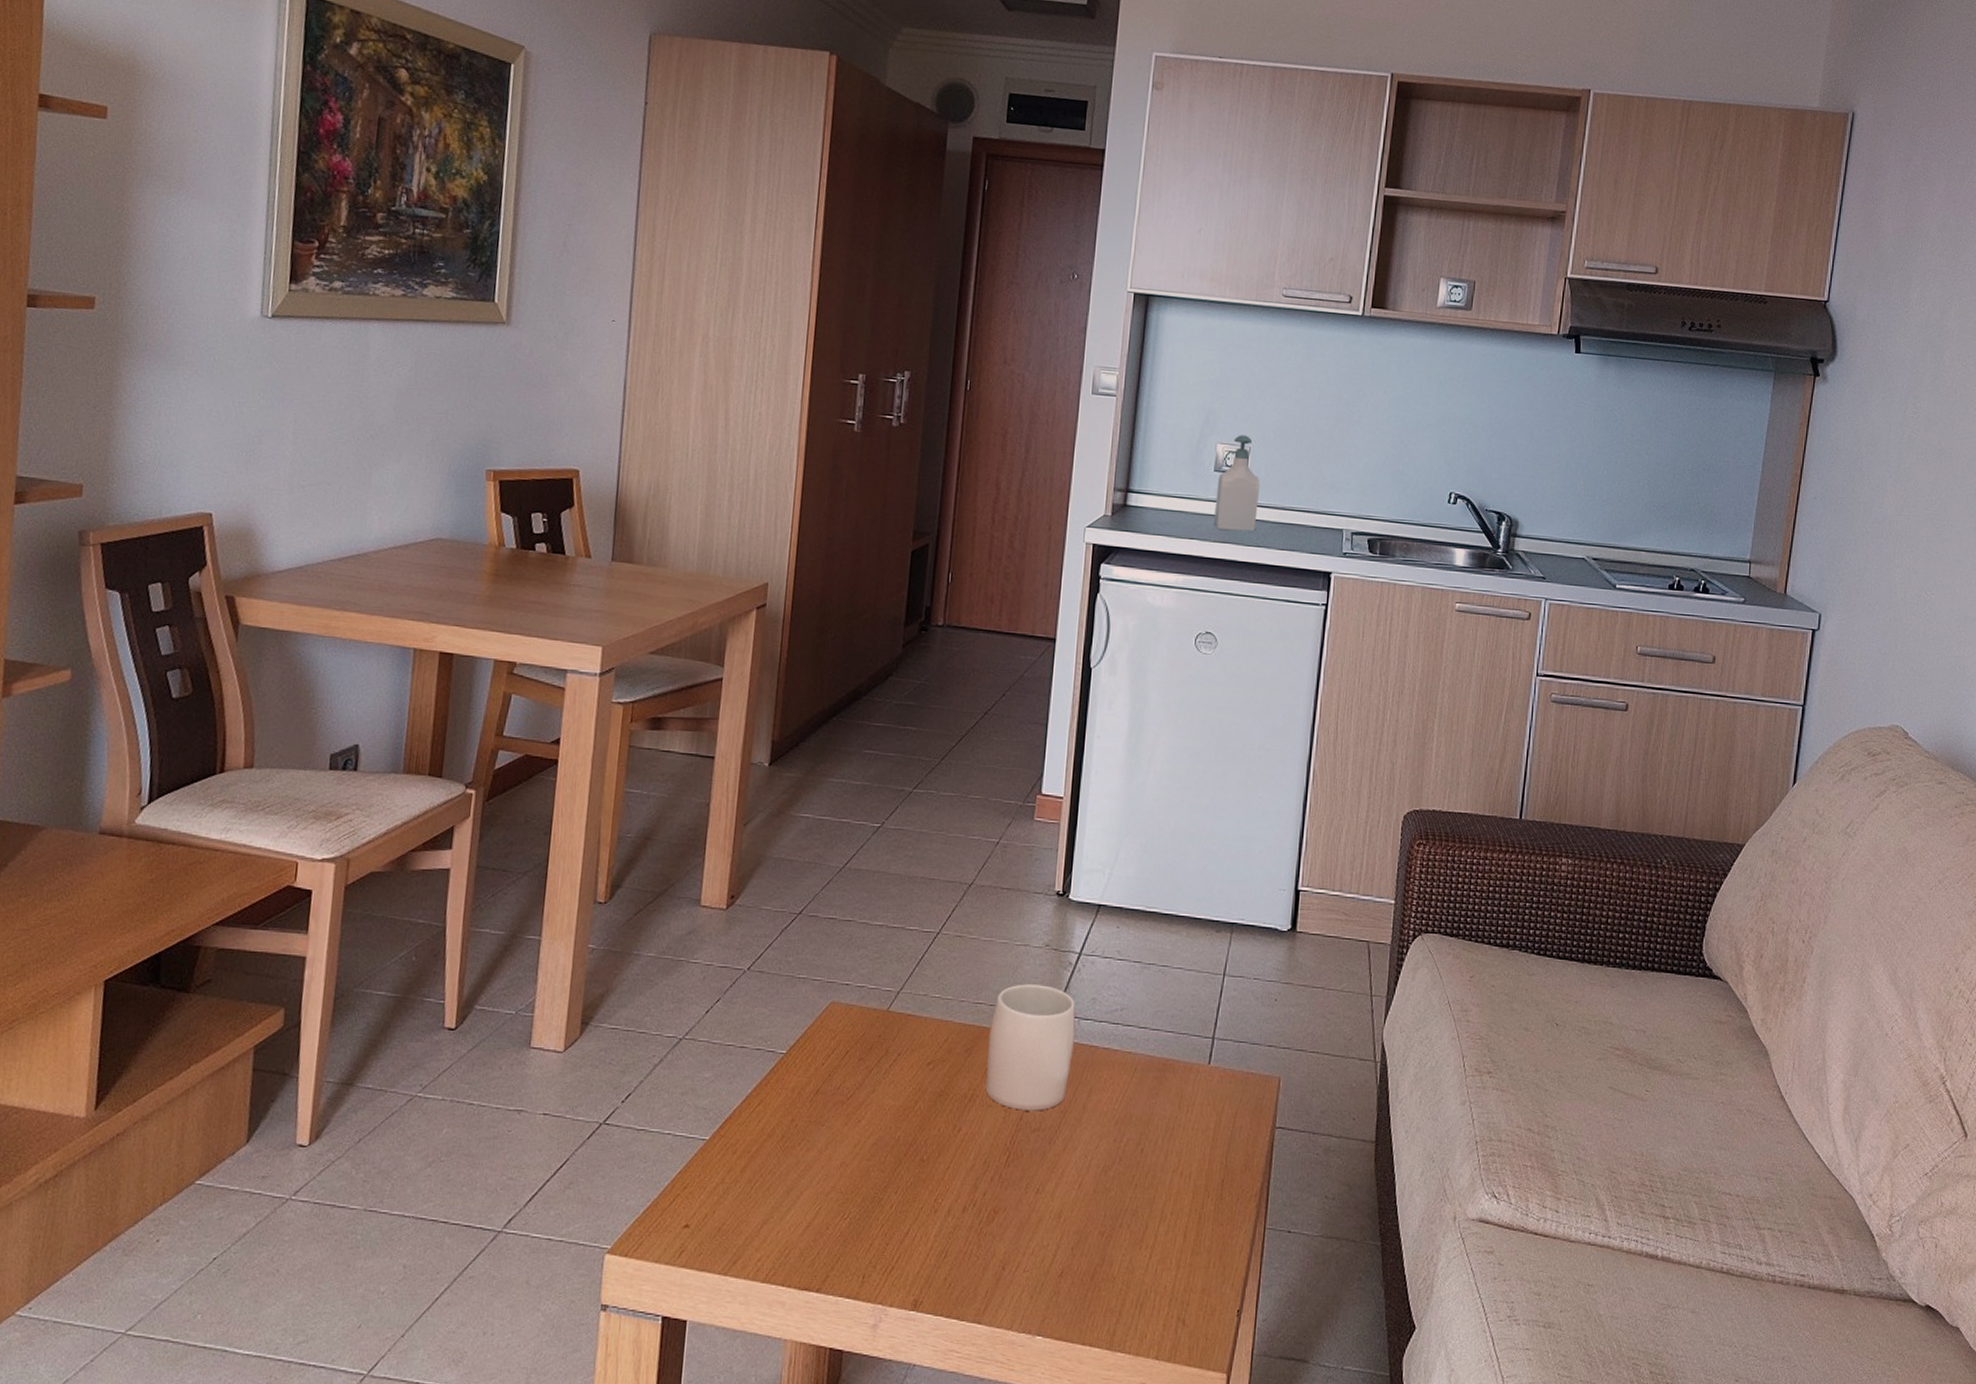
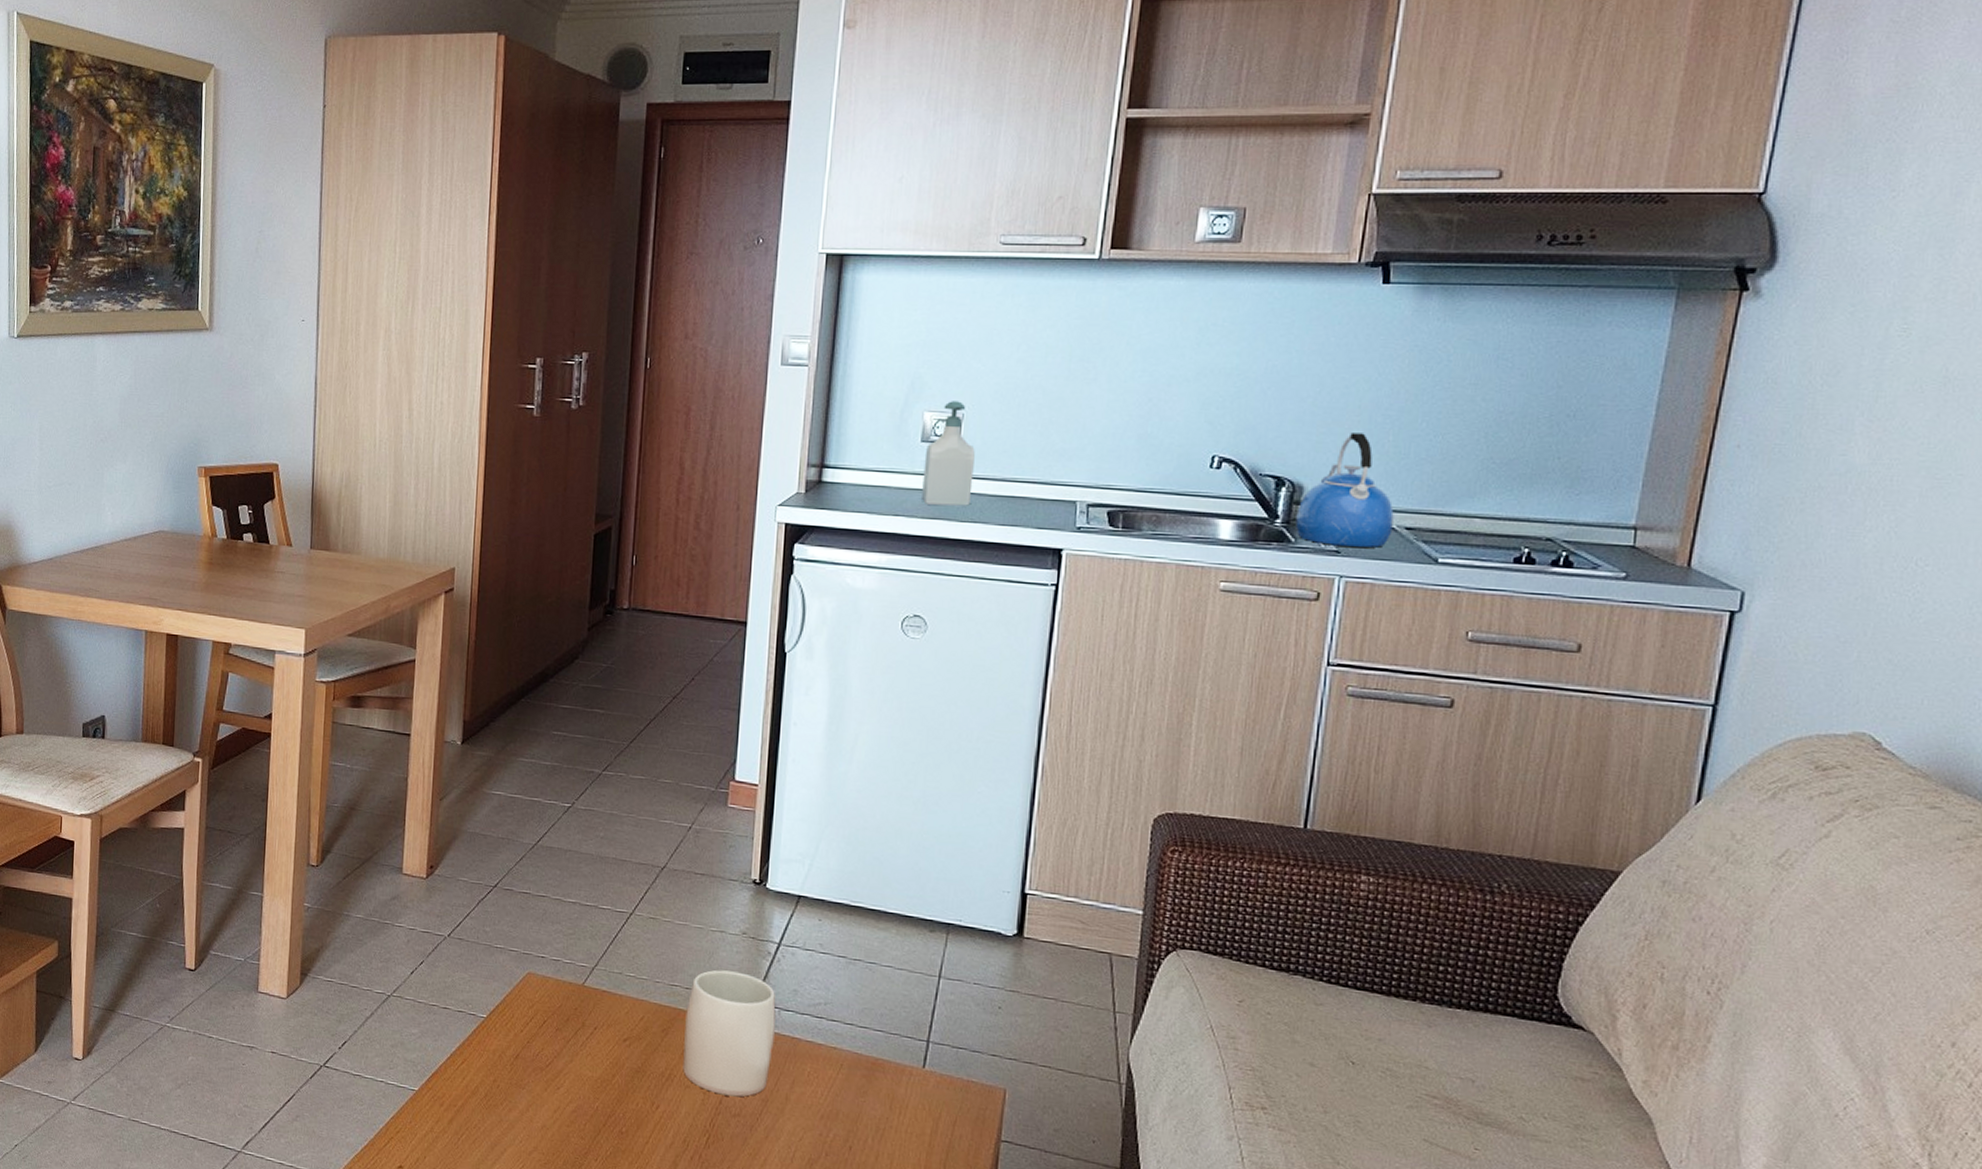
kettle: none [1512,477,1584,575] -> present [1295,433,1394,548]

